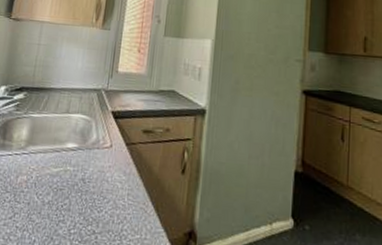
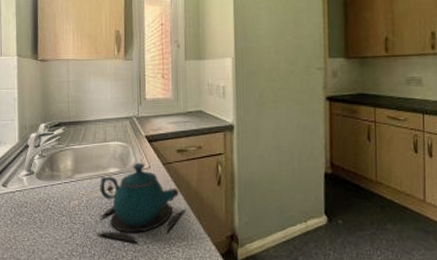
teapot: none [41,139,144,232] -> present [96,162,185,244]

